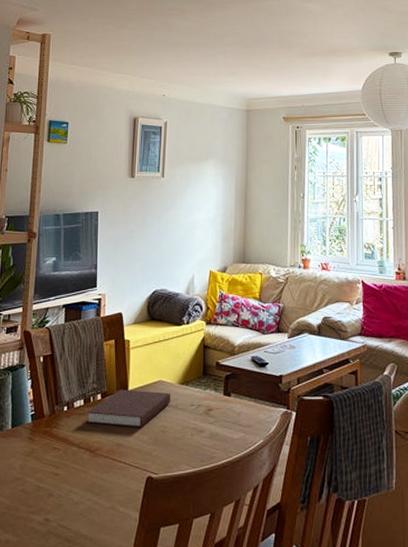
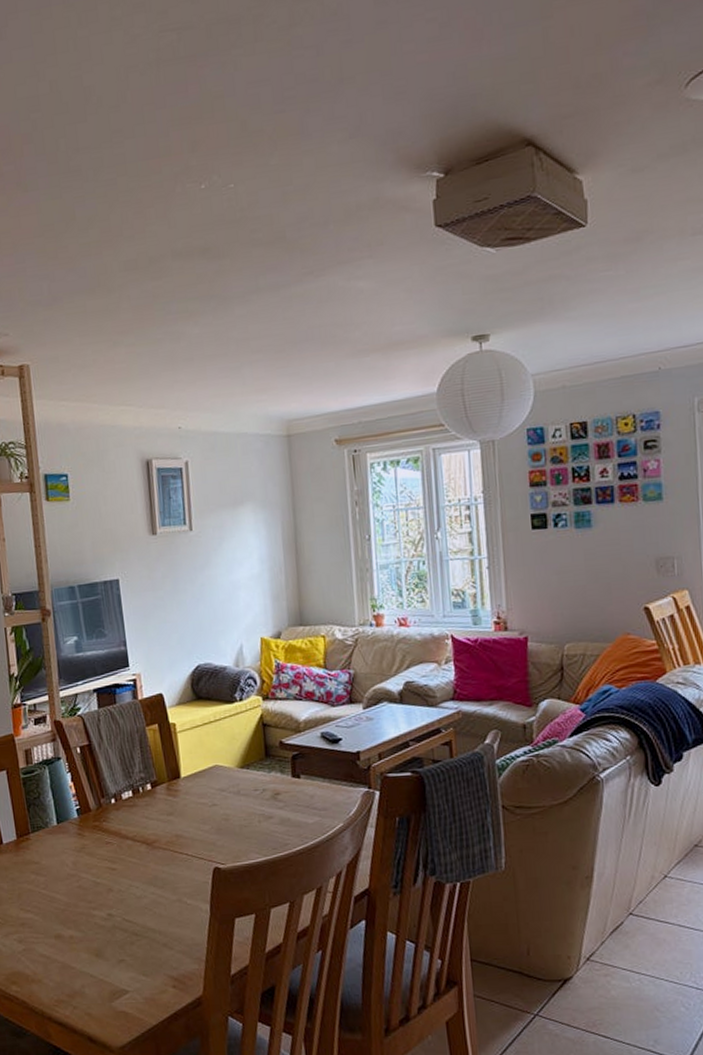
notebook: present [86,389,171,428] -> none [137,777,231,818]

